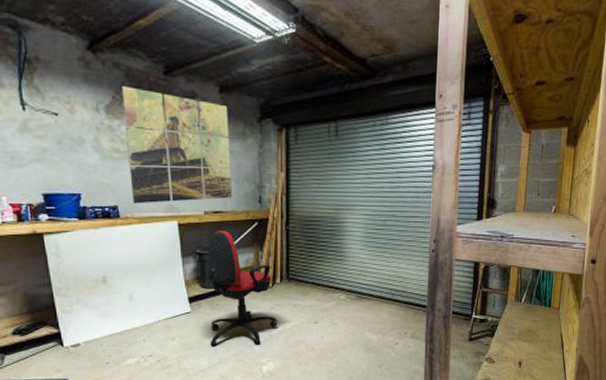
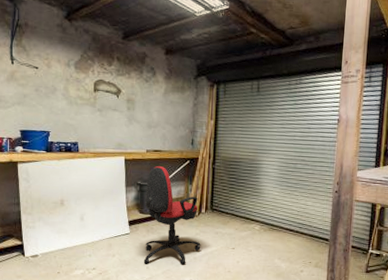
wall art: present [122,85,233,204] -> none [88,47,171,142]

